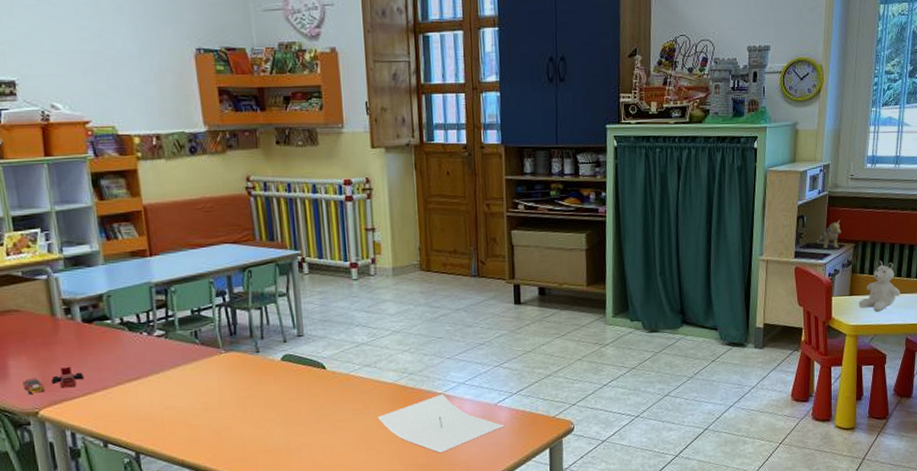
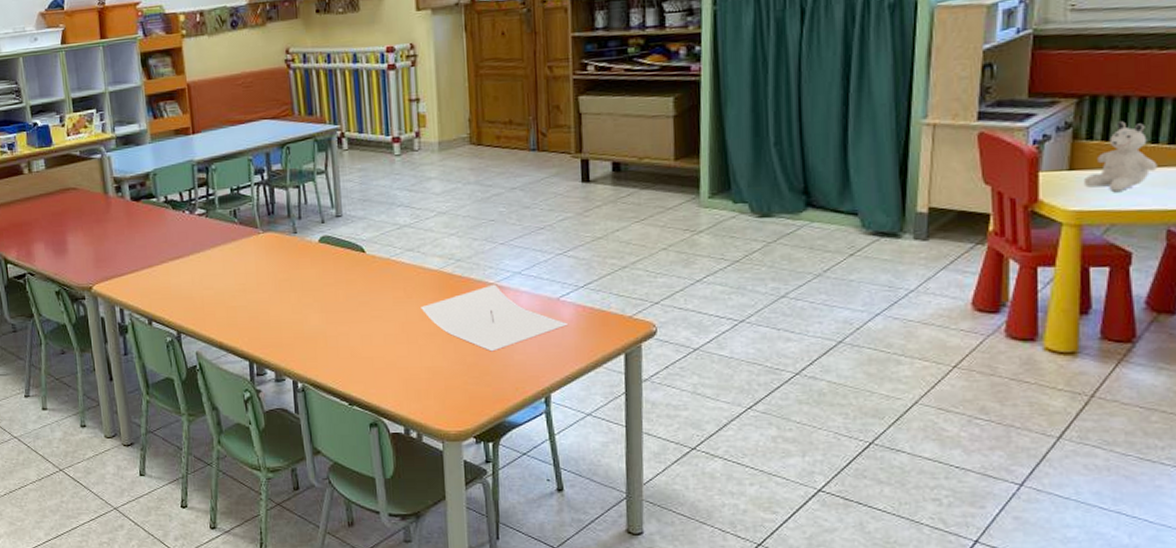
toy car: present [23,366,84,395] -> none [79,243,132,270]
plush toy: present [815,219,841,249] -> none [1011,66,1054,108]

